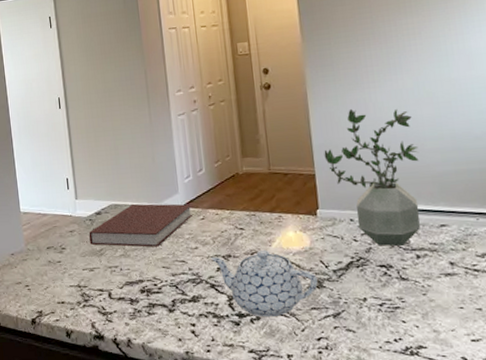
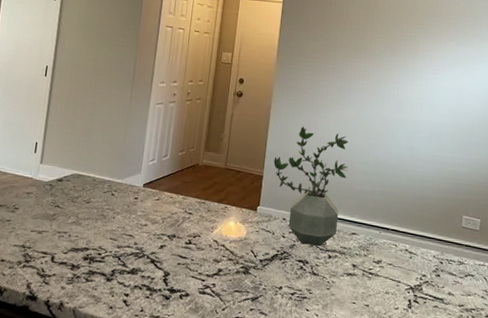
notebook: present [89,204,192,247] -> none [44,177,150,219]
teapot: present [211,249,318,317] -> none [157,234,246,295]

